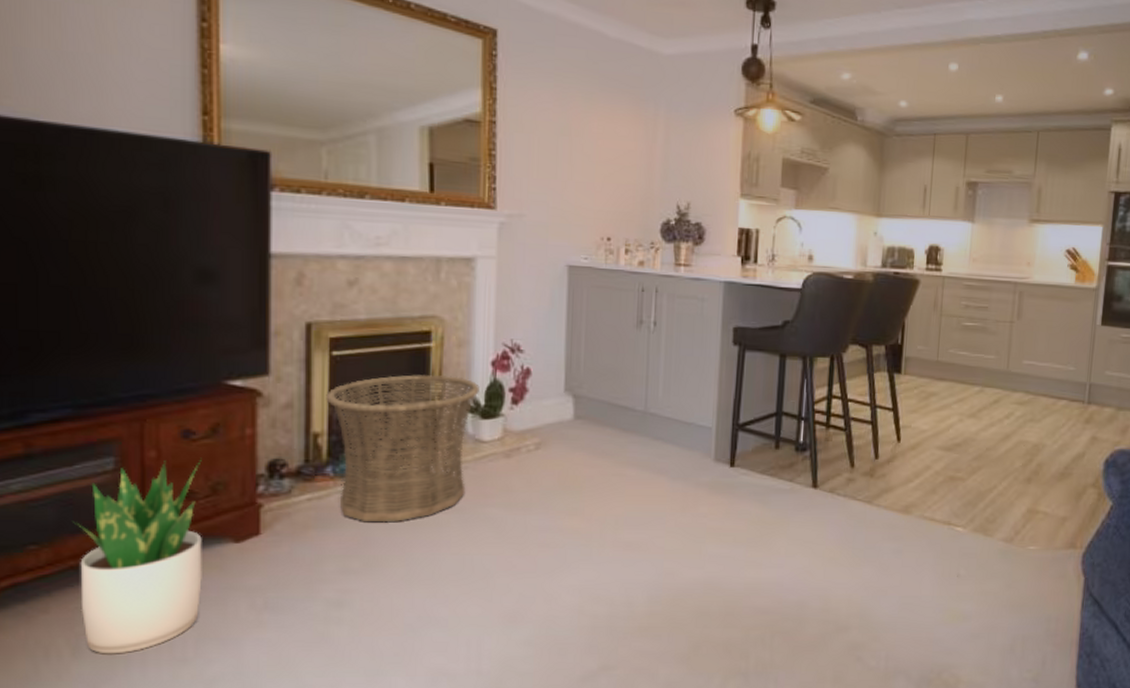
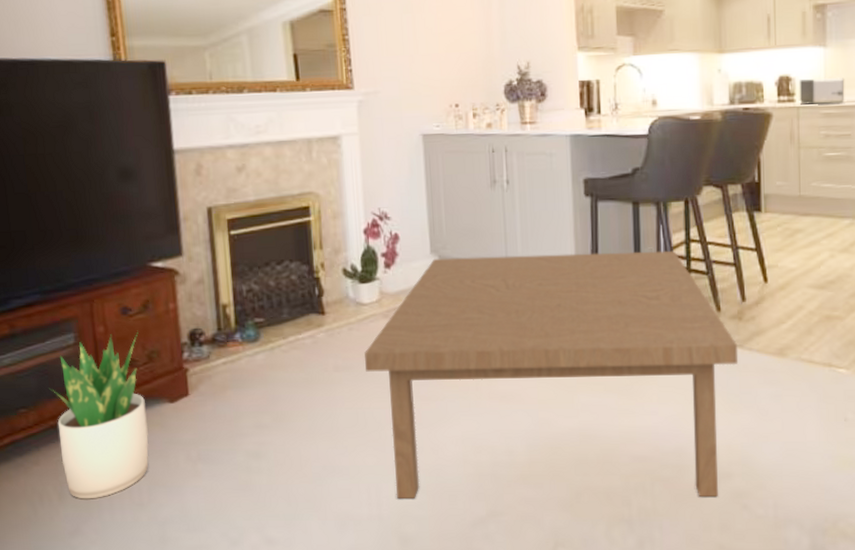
basket: present [326,374,479,523] -> none [229,245,356,382]
coffee table: none [479,397,867,652] -> present [365,250,739,499]
toaster: none [945,251,988,278] -> present [799,78,845,106]

